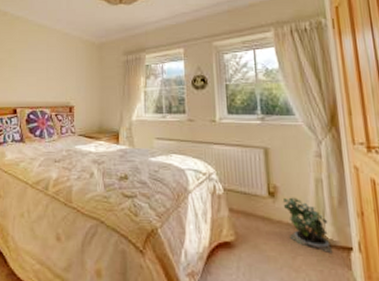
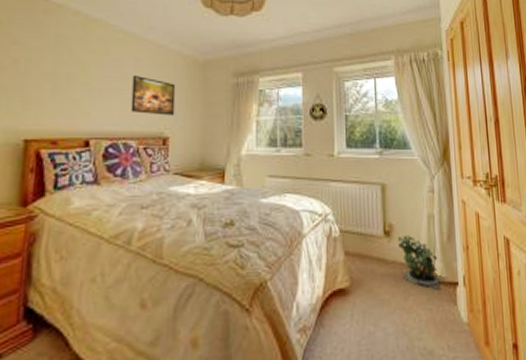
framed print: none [45,57,78,89] -> present [130,74,176,116]

